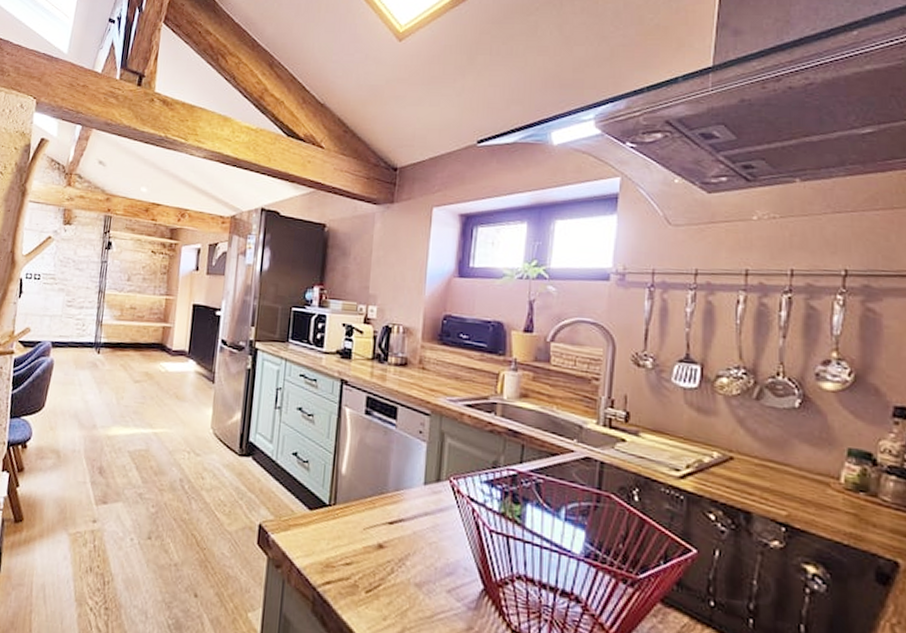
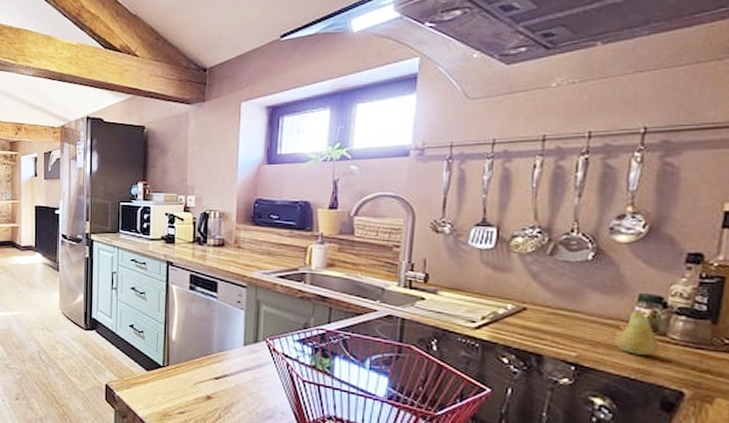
fruit: none [826,466,870,519] -> present [615,310,658,355]

